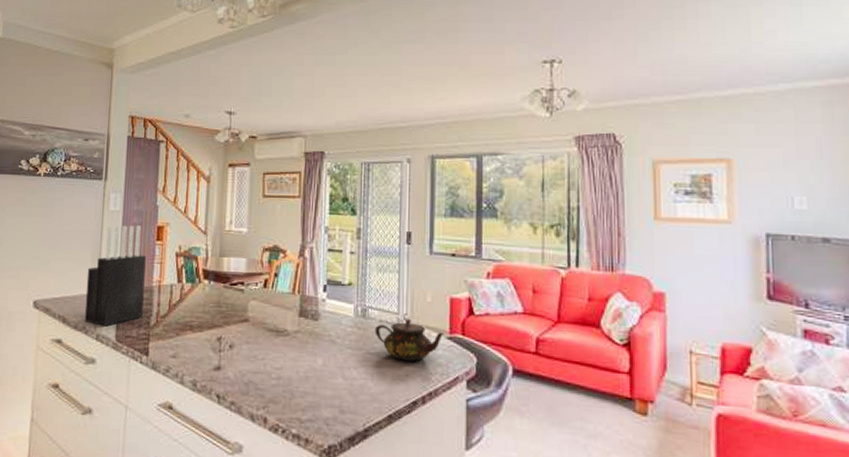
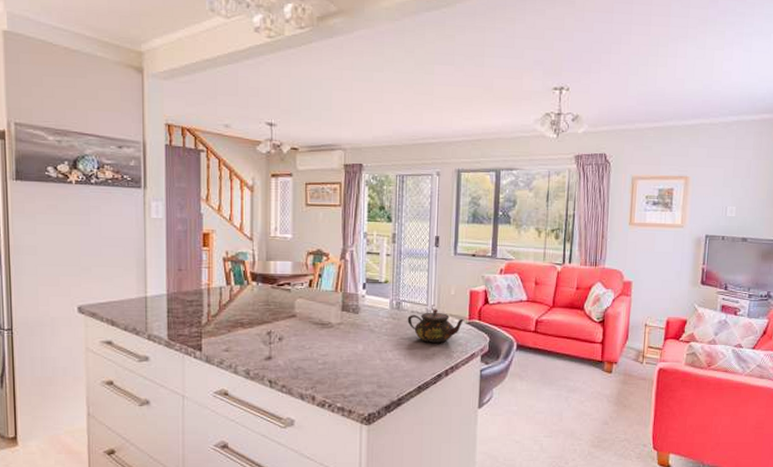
knife block: present [84,225,146,327] -> none [133,232,193,327]

